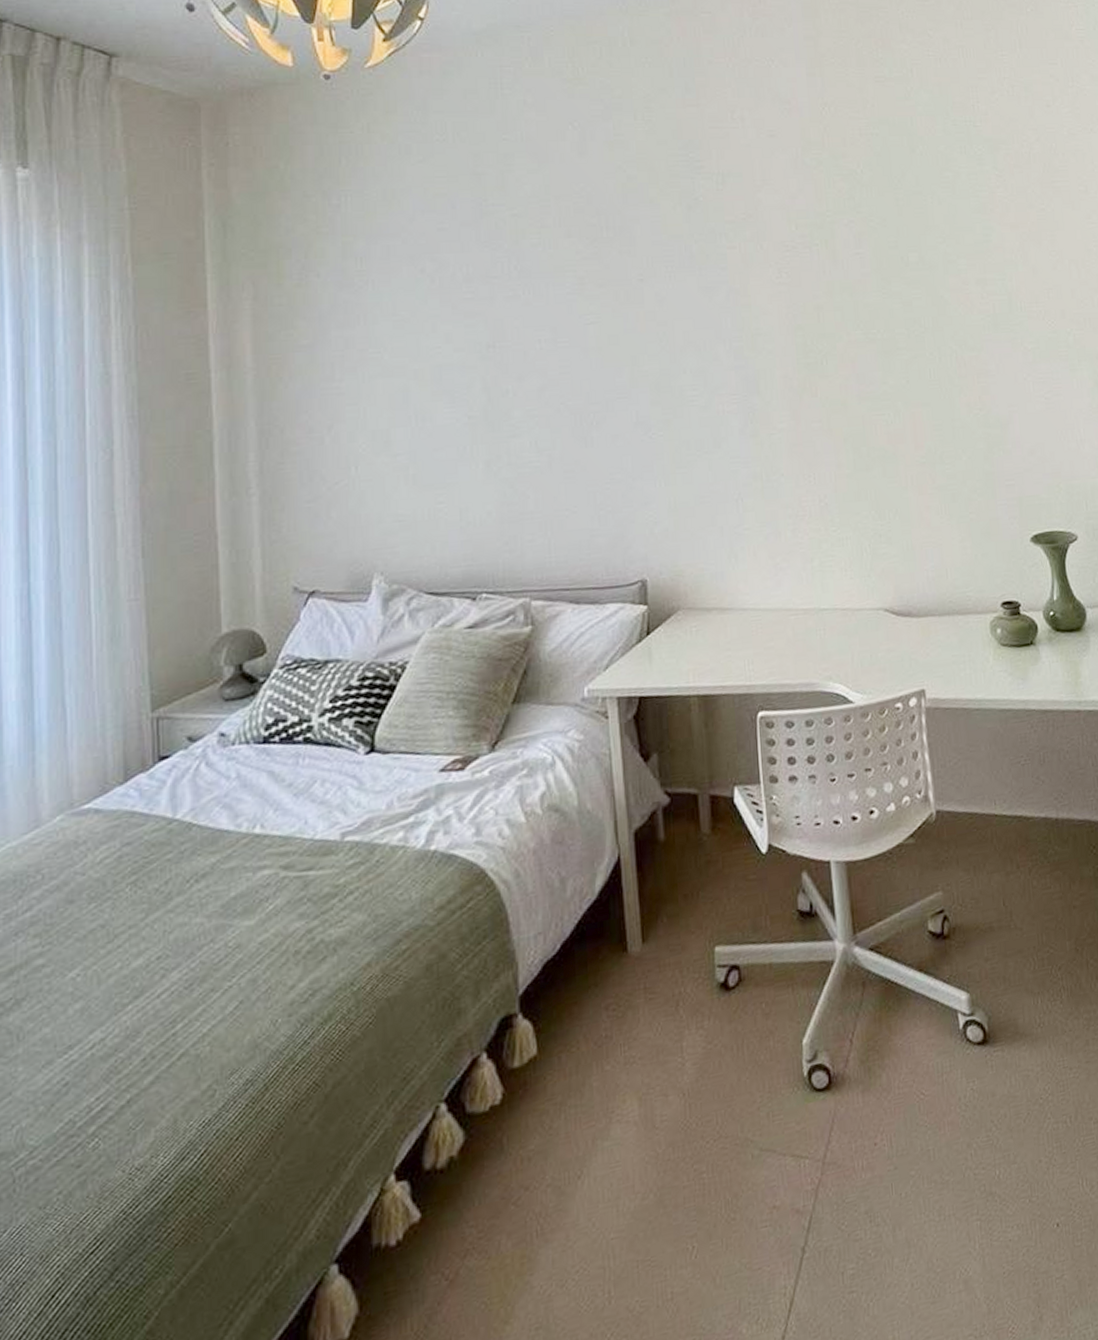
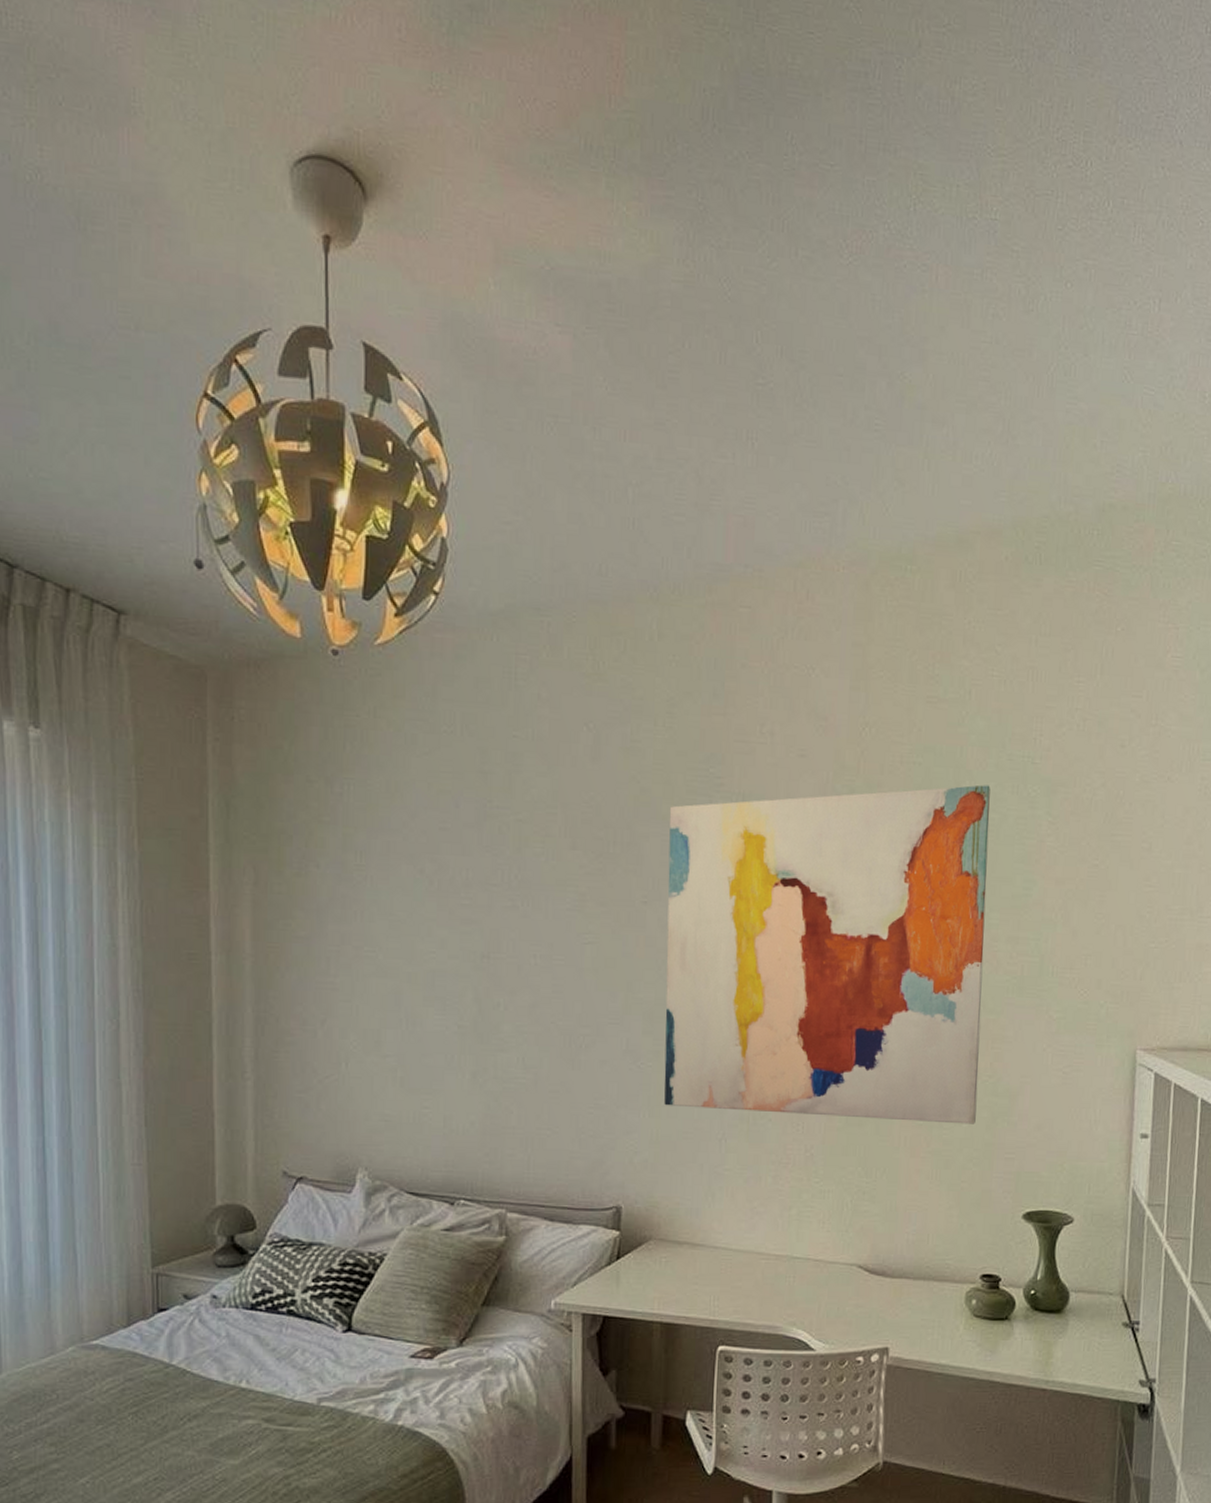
wall art: none [656,148,974,473] -> present [664,785,990,1124]

